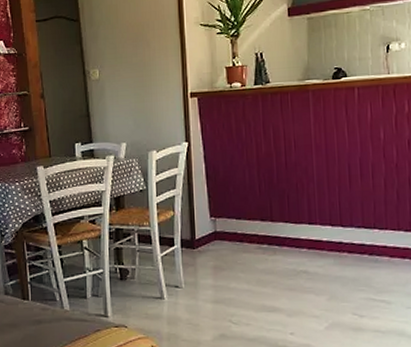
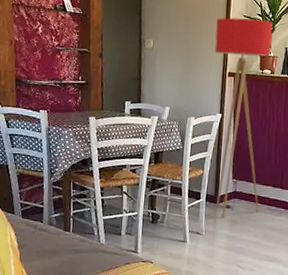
floor lamp: none [169,25,247,265] -> present [214,17,273,218]

